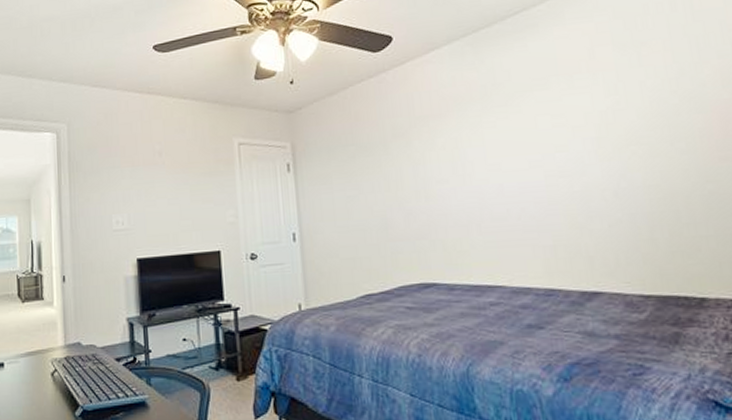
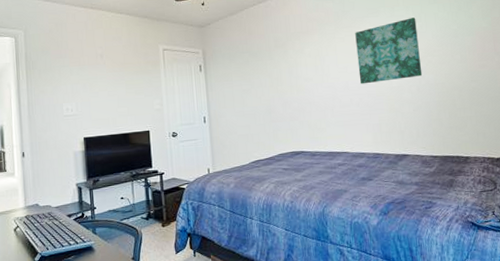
wall art: none [512,89,623,188] -> present [355,18,423,84]

